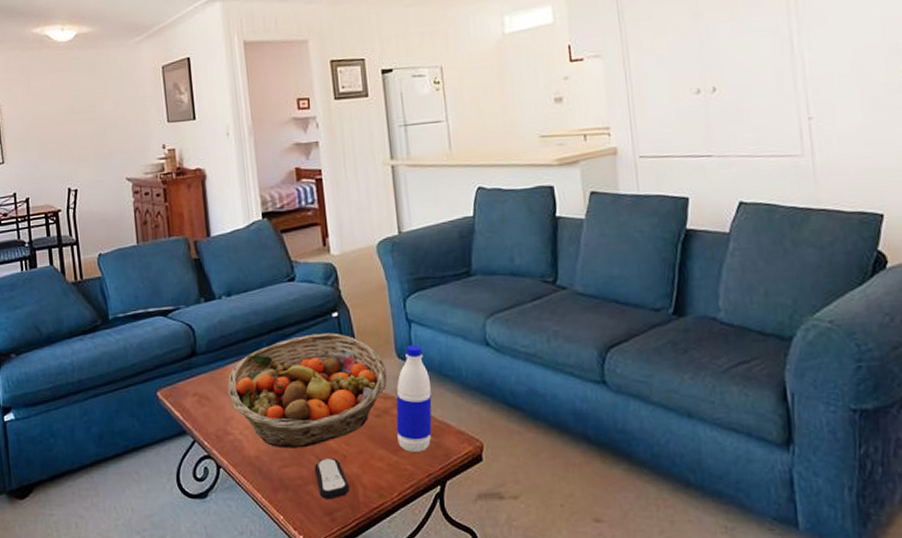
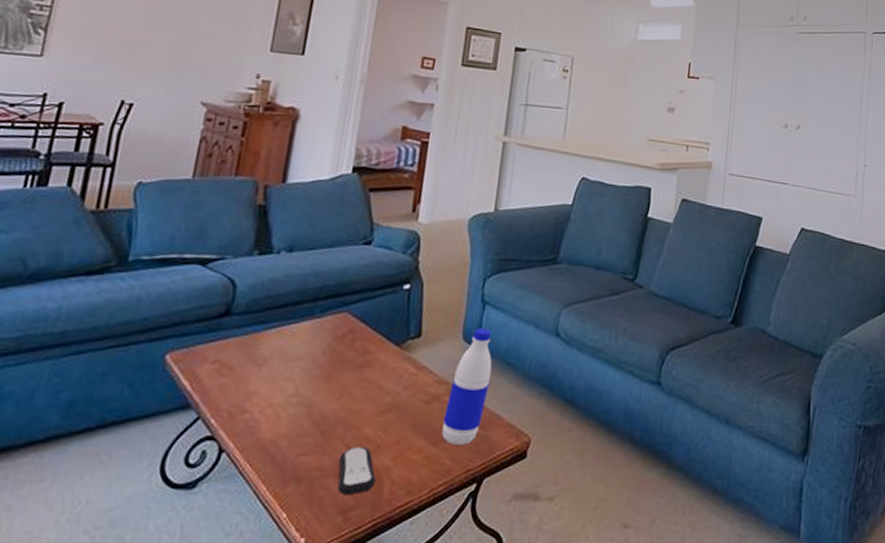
fruit basket: present [228,333,388,449] -> none [257,305,449,434]

